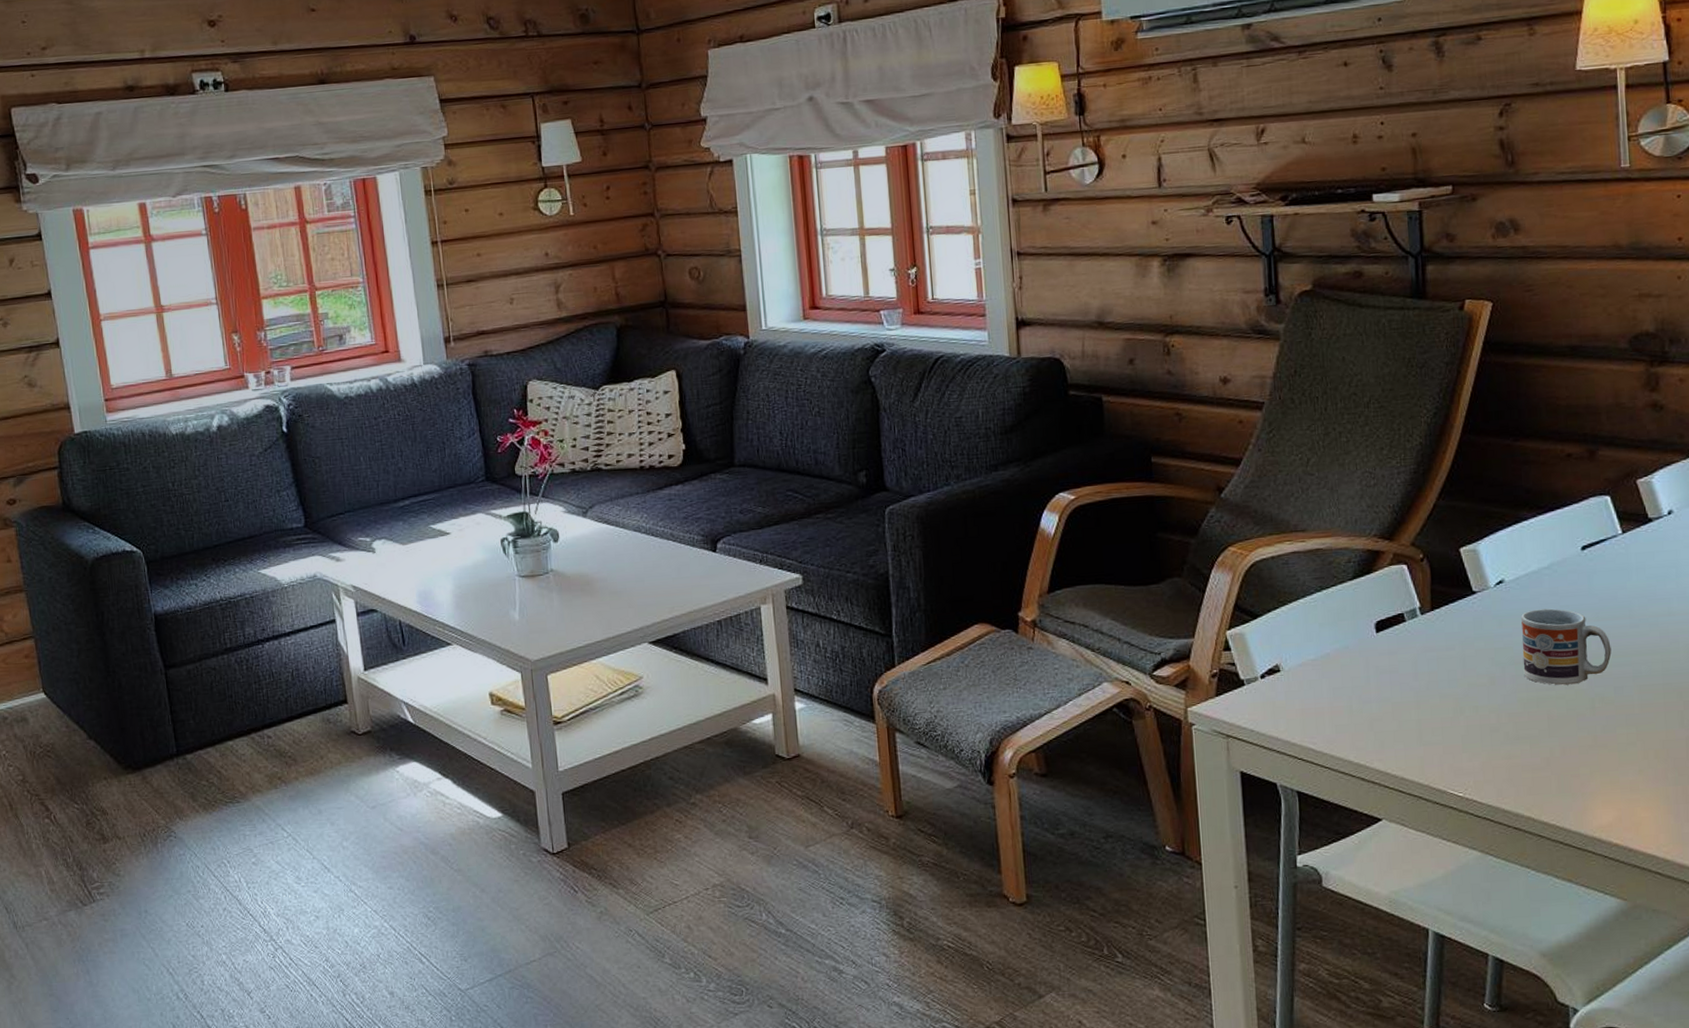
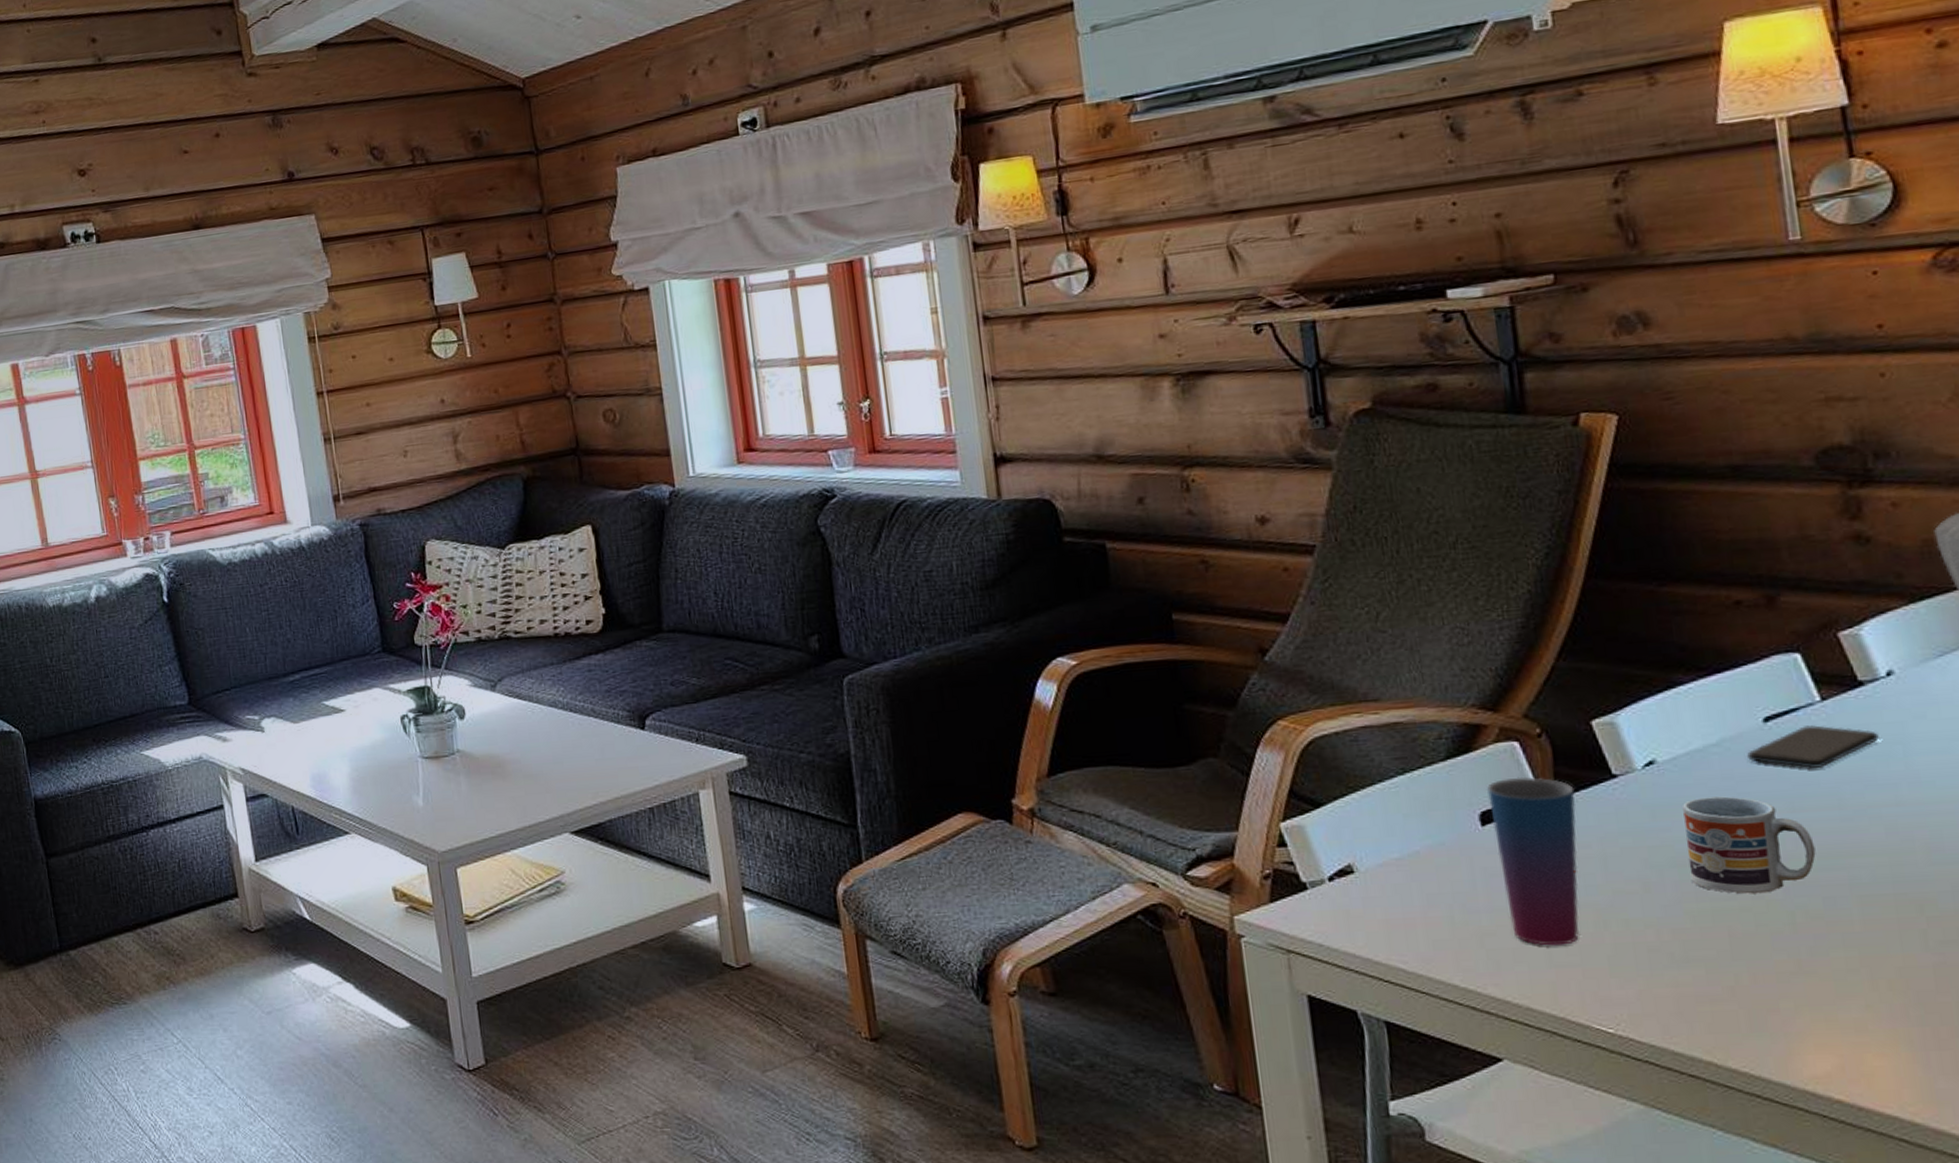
cup: none [1381,593,1445,729] -> present [1486,776,1580,946]
smartphone: none [1569,552,1661,587] -> present [1747,725,1881,769]

